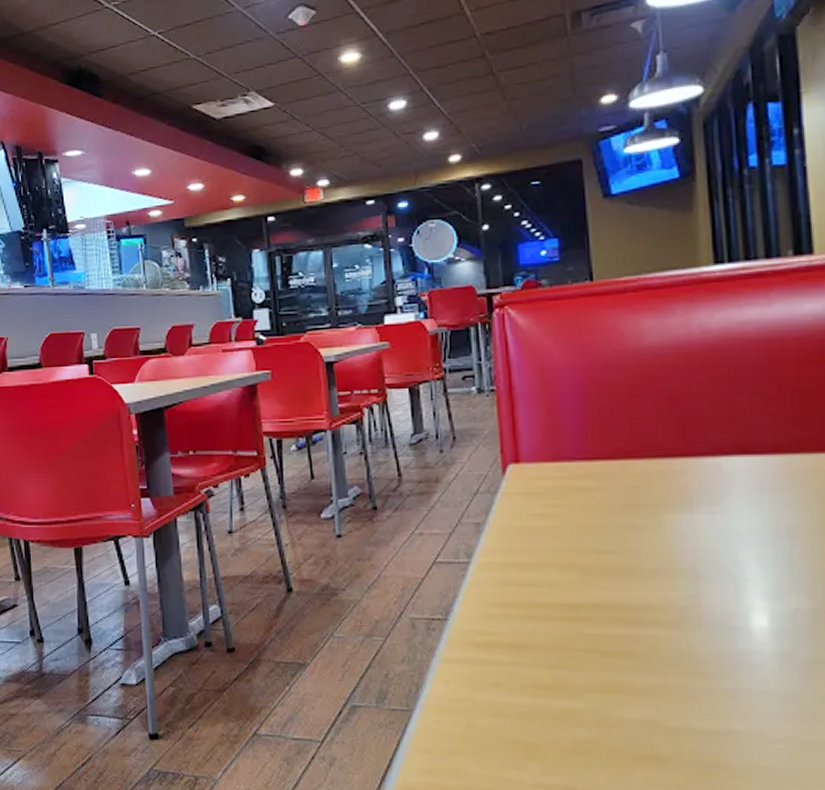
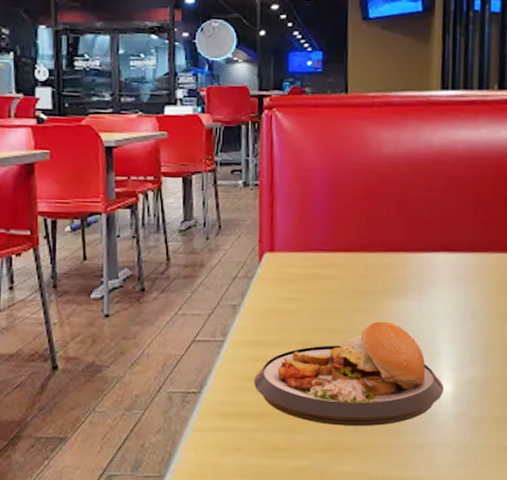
burger: none [508,540,756,665] -> present [254,321,444,426]

